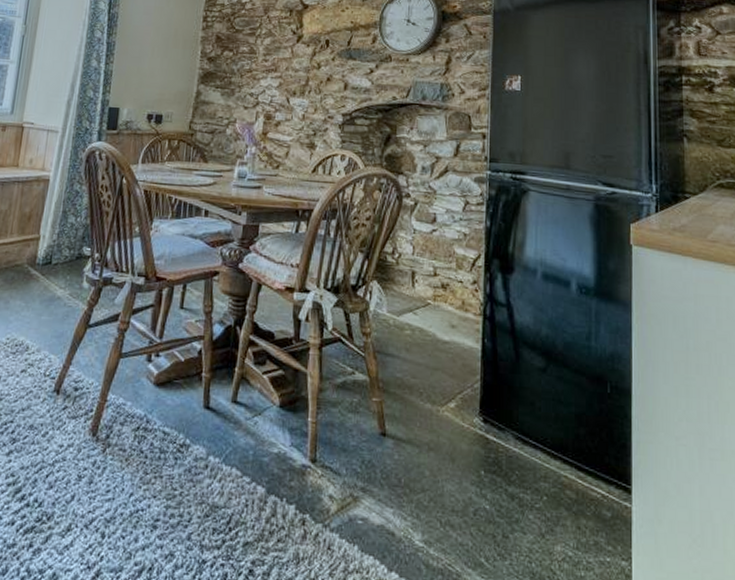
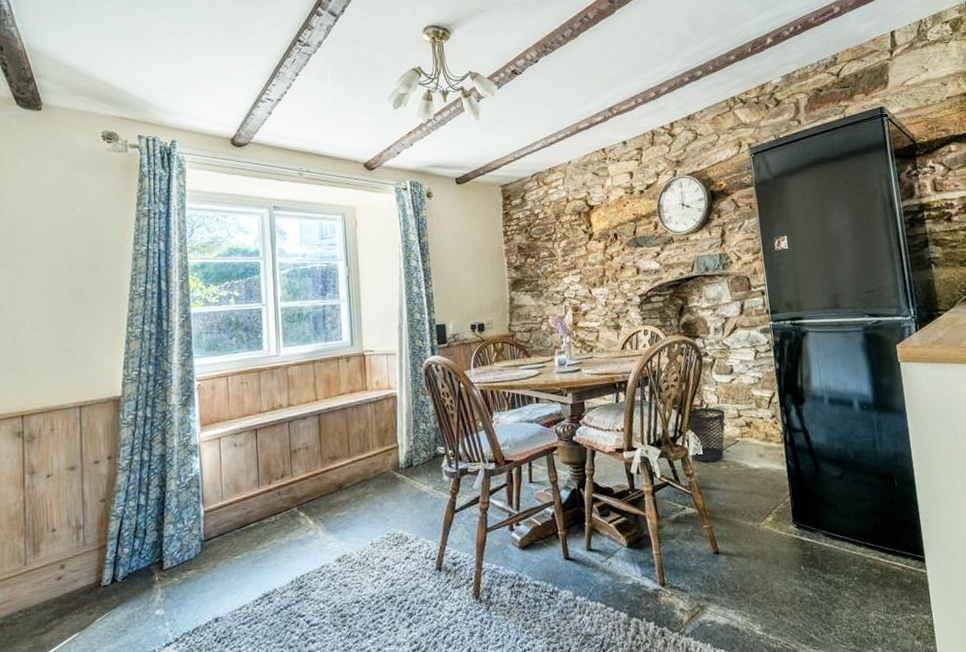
wastebasket: none [372,255,419,323] -> present [688,407,725,463]

